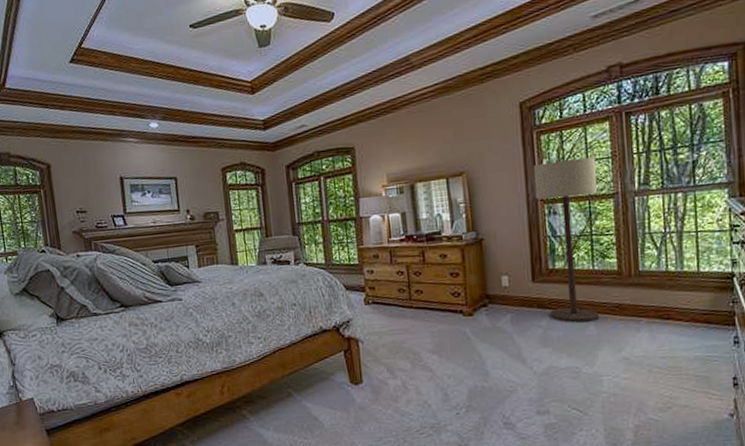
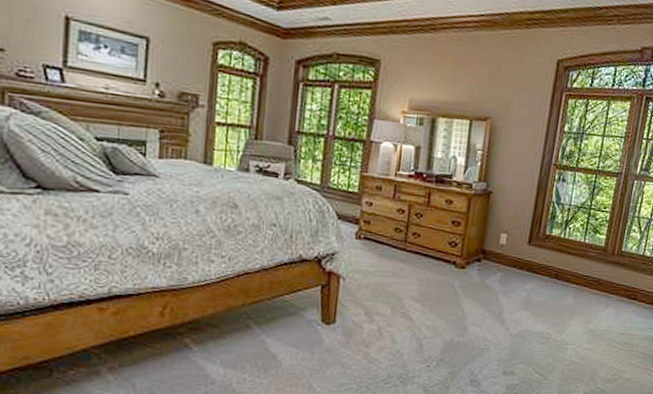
floor lamp: present [533,157,599,323] -> none [537,127,611,292]

